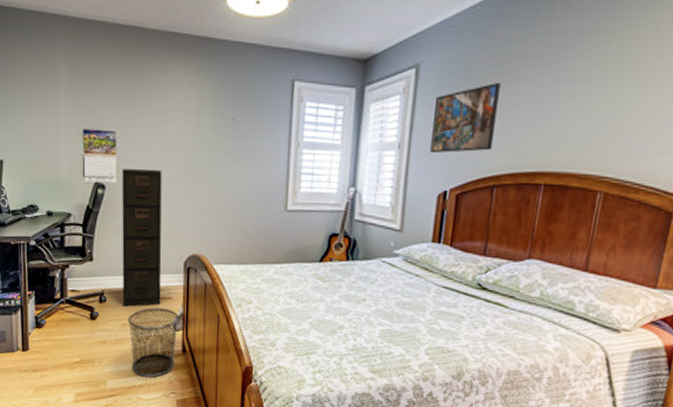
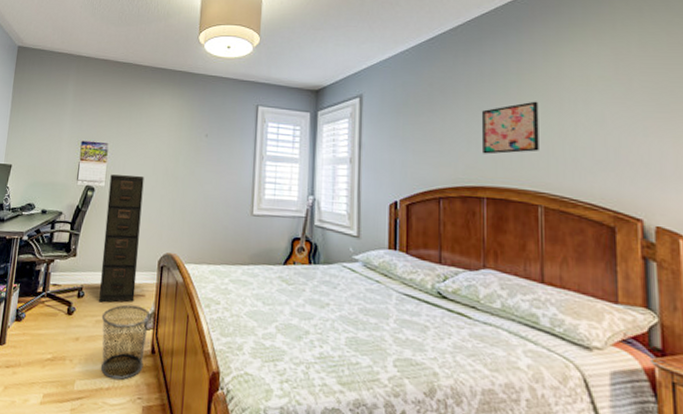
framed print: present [430,82,501,154] -> none [378,109,434,168]
wall art: none [549,69,623,135] -> present [481,101,539,154]

